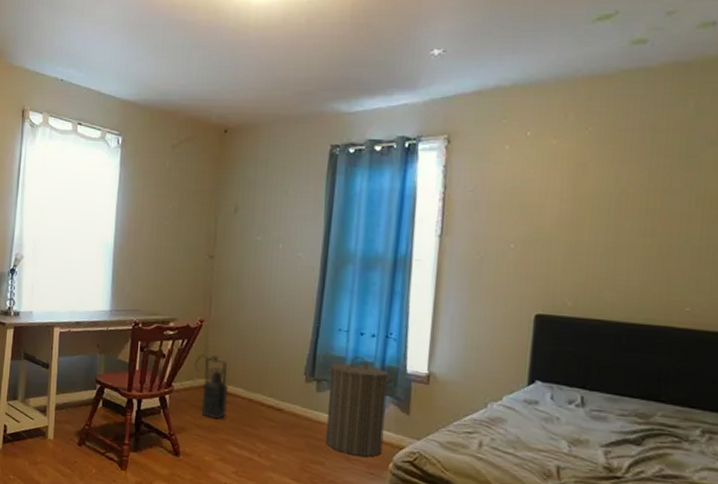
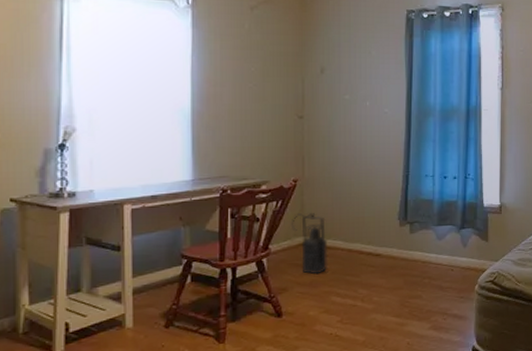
laundry hamper: present [325,355,394,457] -> none [418,196,474,285]

